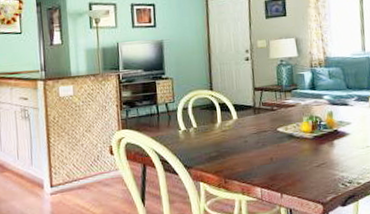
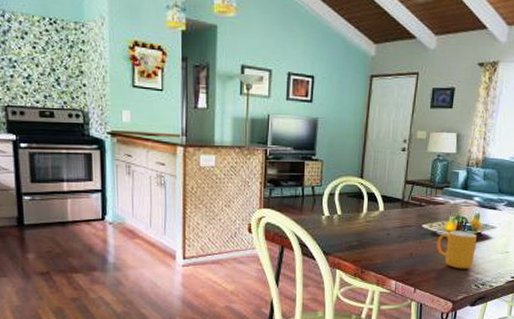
mug: none [295,130,336,169] -> present [437,231,477,269]

